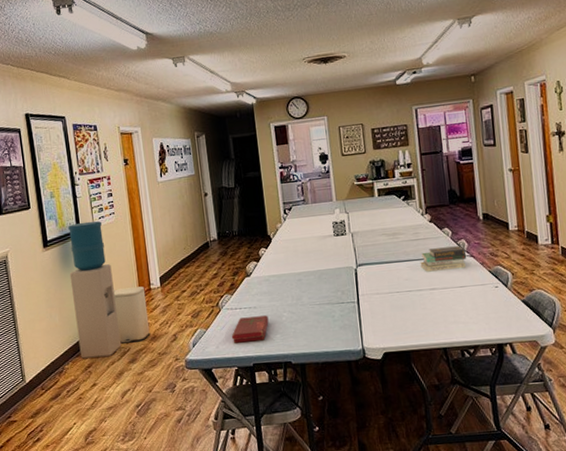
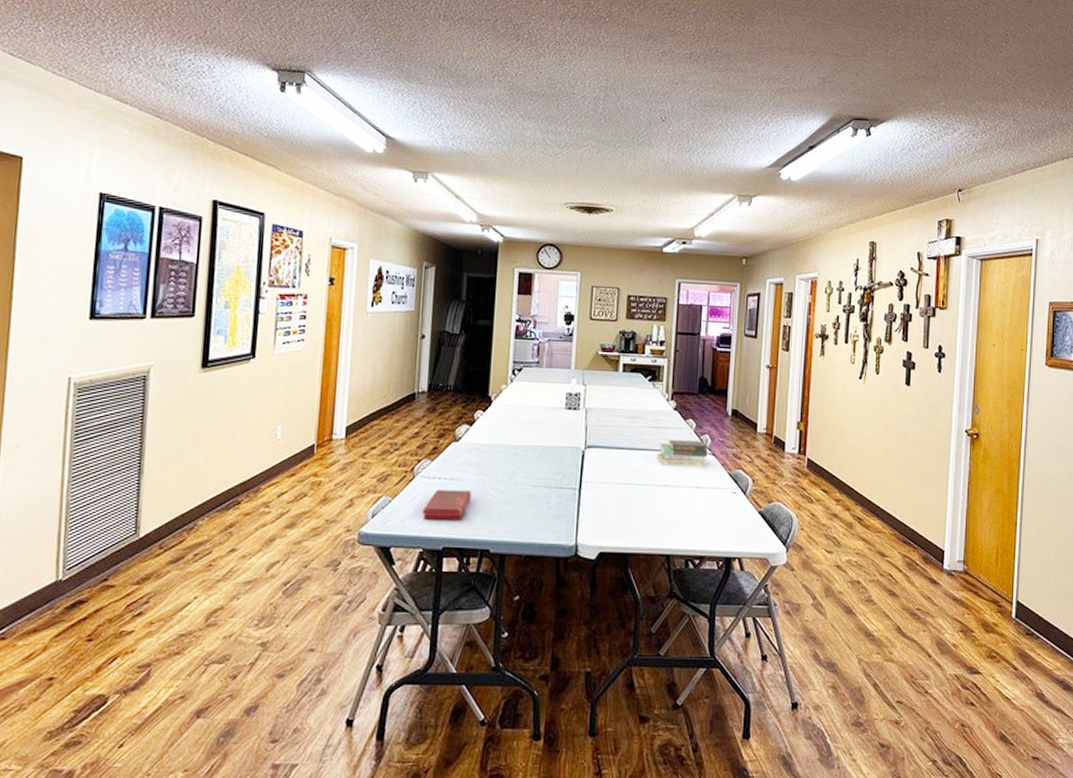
water cooler: present [67,221,122,359] -> none [222,344,287,516]
pedal bin: present [113,286,151,344] -> none [279,433,325,503]

